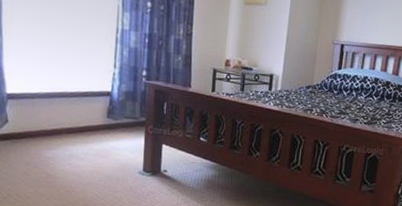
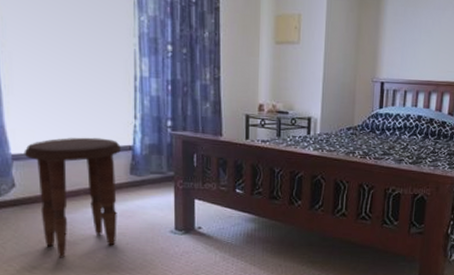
side table: none [17,81,100,190] -> present [24,137,121,258]

